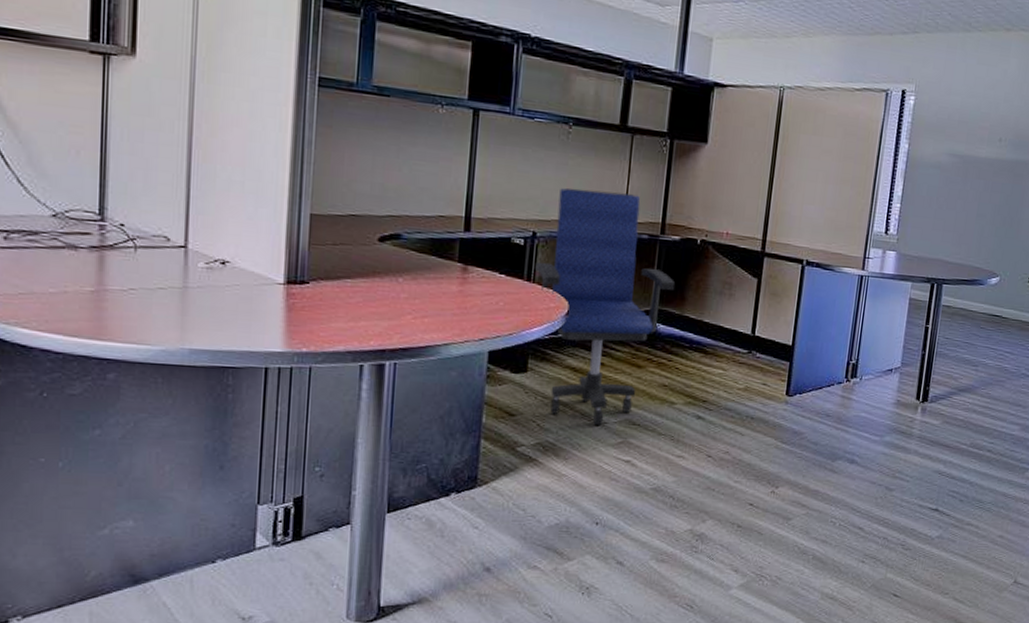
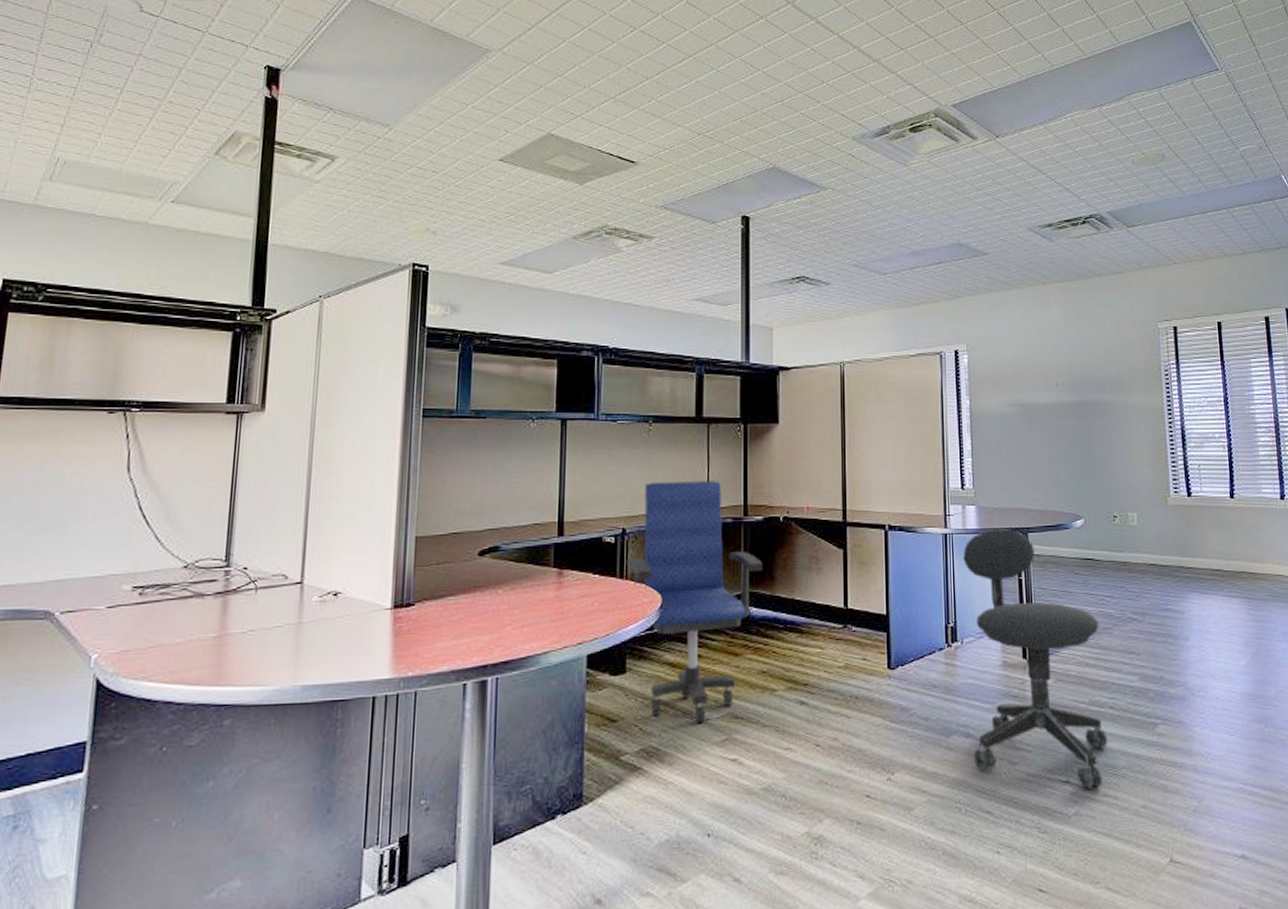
office chair: none [854,276,994,518] -> present [963,529,1108,789]

